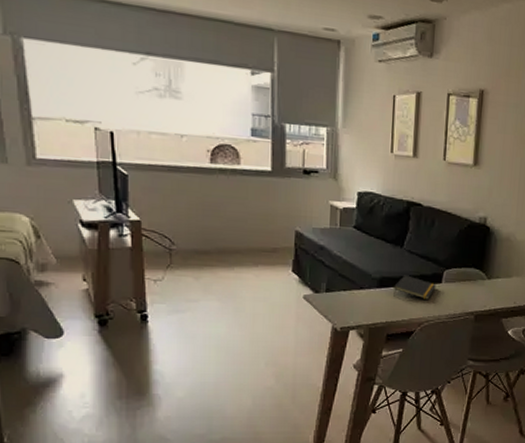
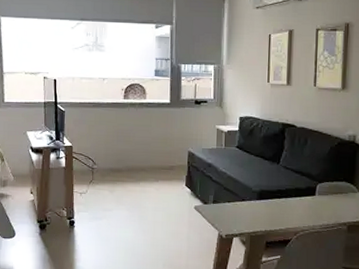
notepad: present [393,275,436,299] -> none [271,188,310,211]

